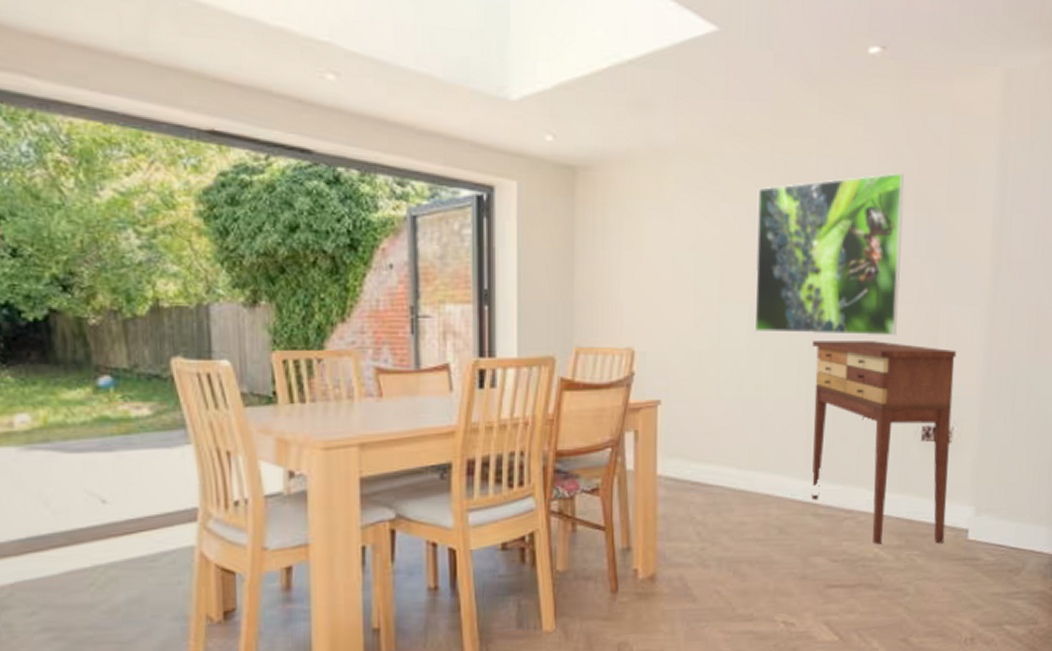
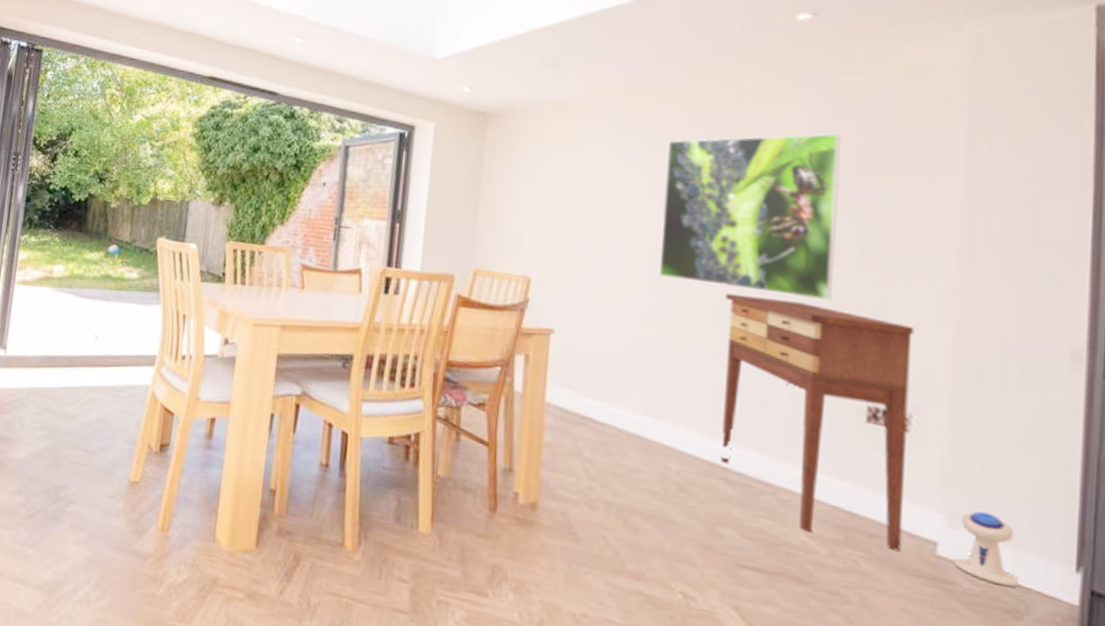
speaker: none [979,497,1019,553] -> present [954,511,1018,587]

